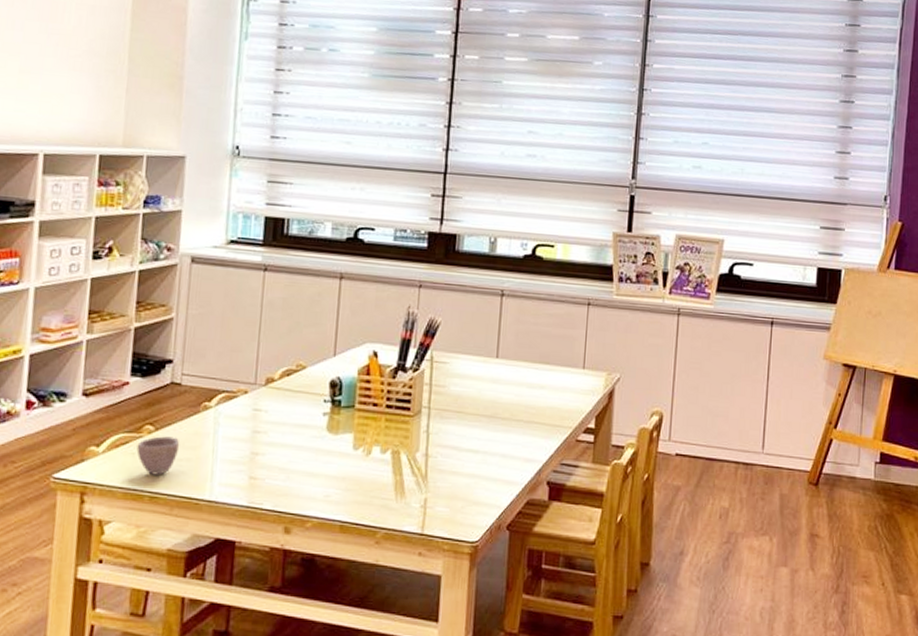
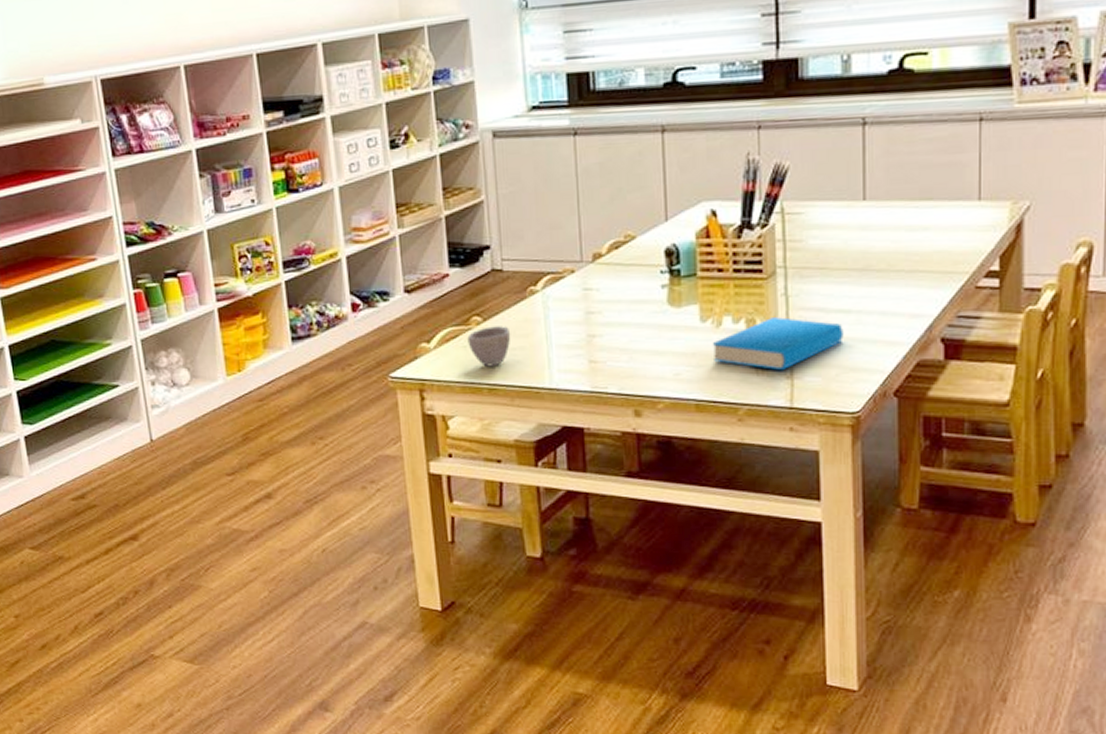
book: none [360,451,471,500] -> present [712,317,844,371]

